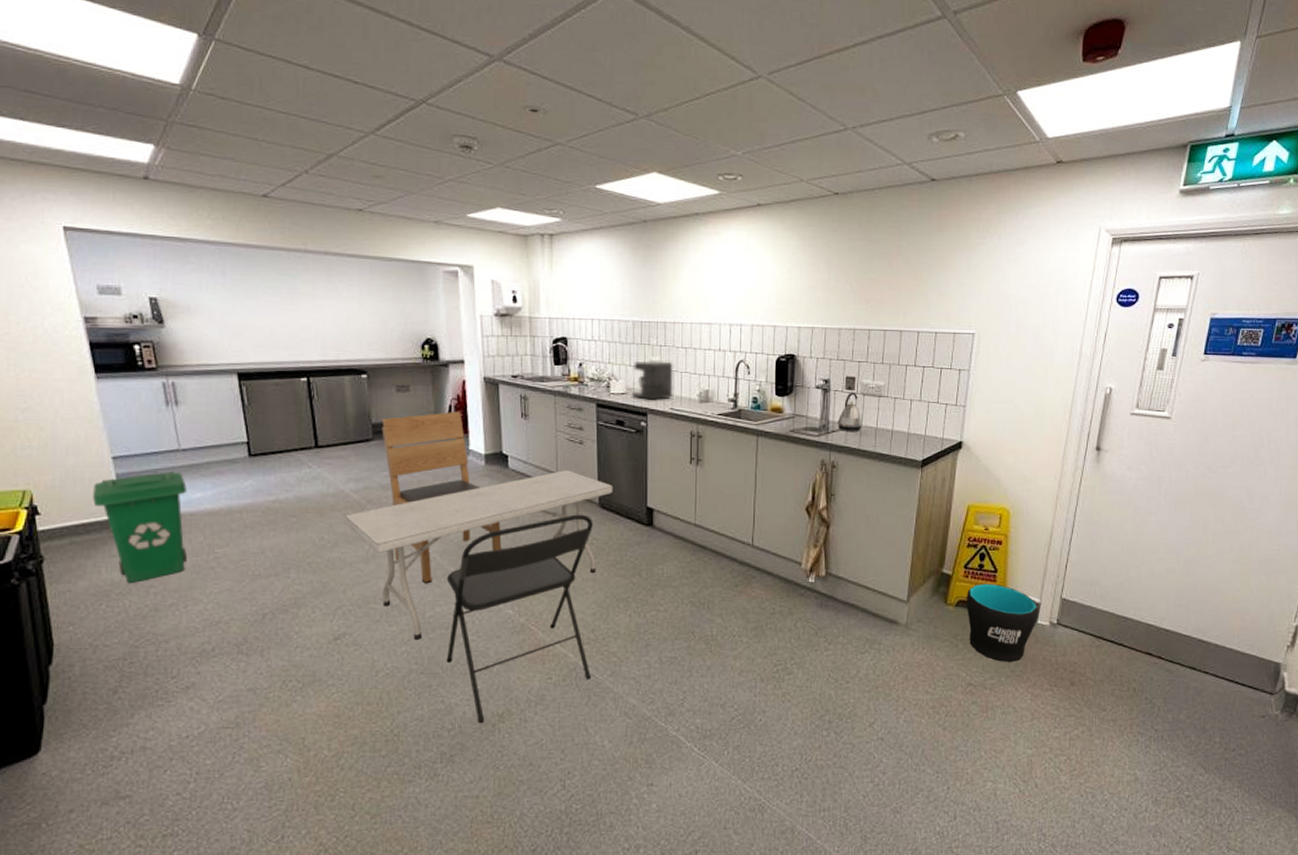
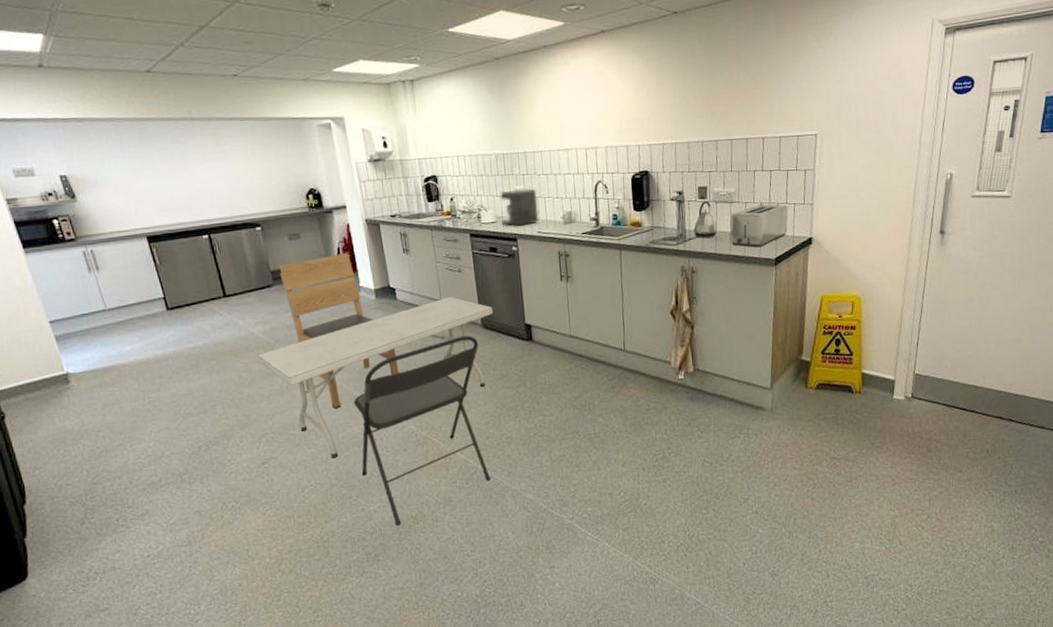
recycling bin: present [93,471,188,583] -> none [37,329,127,430]
toaster: none [876,401,939,447] -> present [730,204,788,248]
cup sleeve: present [966,583,1038,662] -> none [825,366,893,436]

